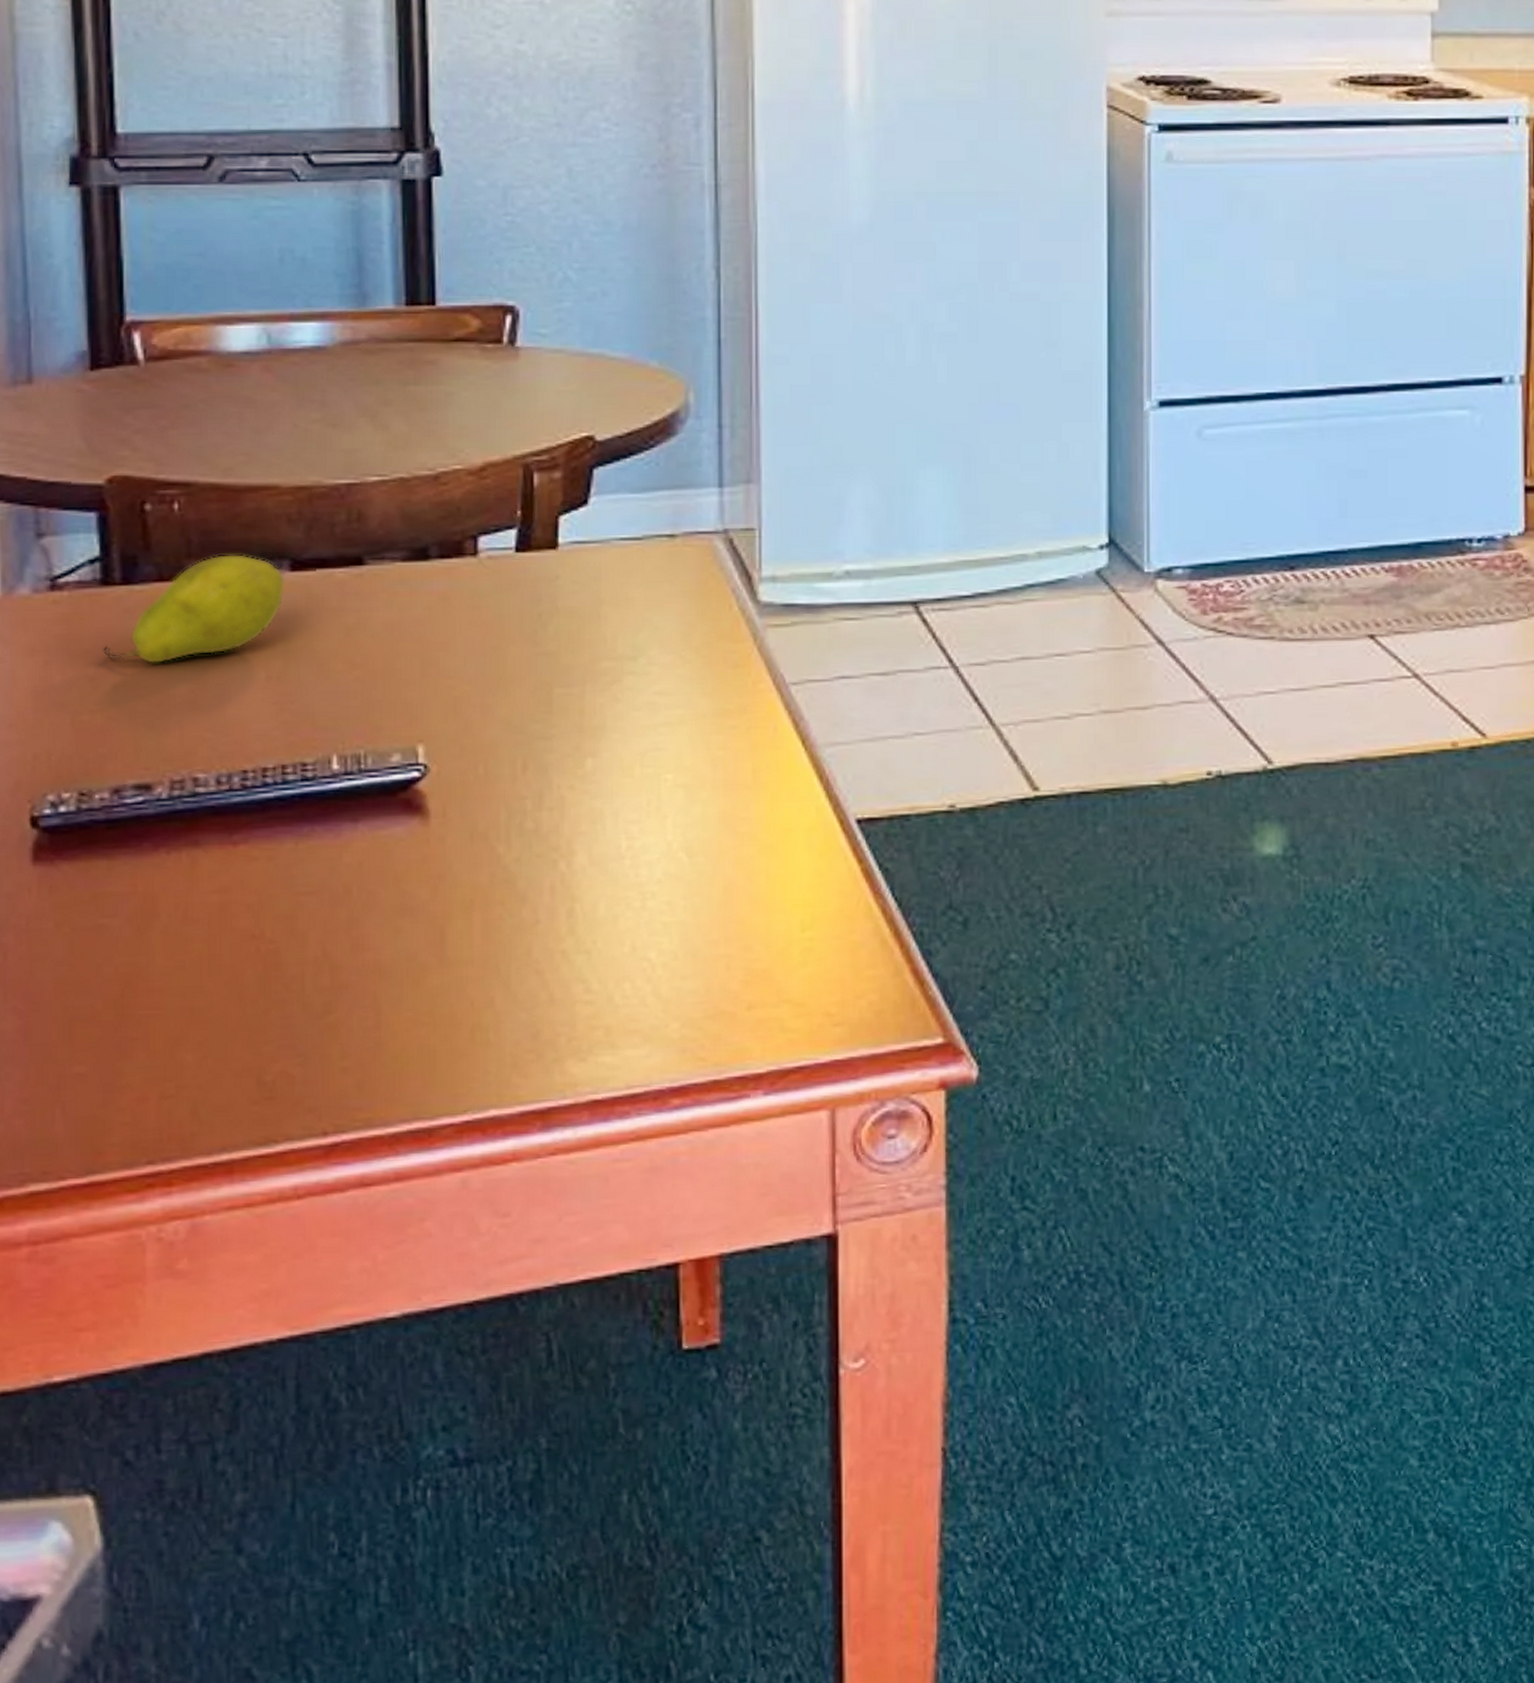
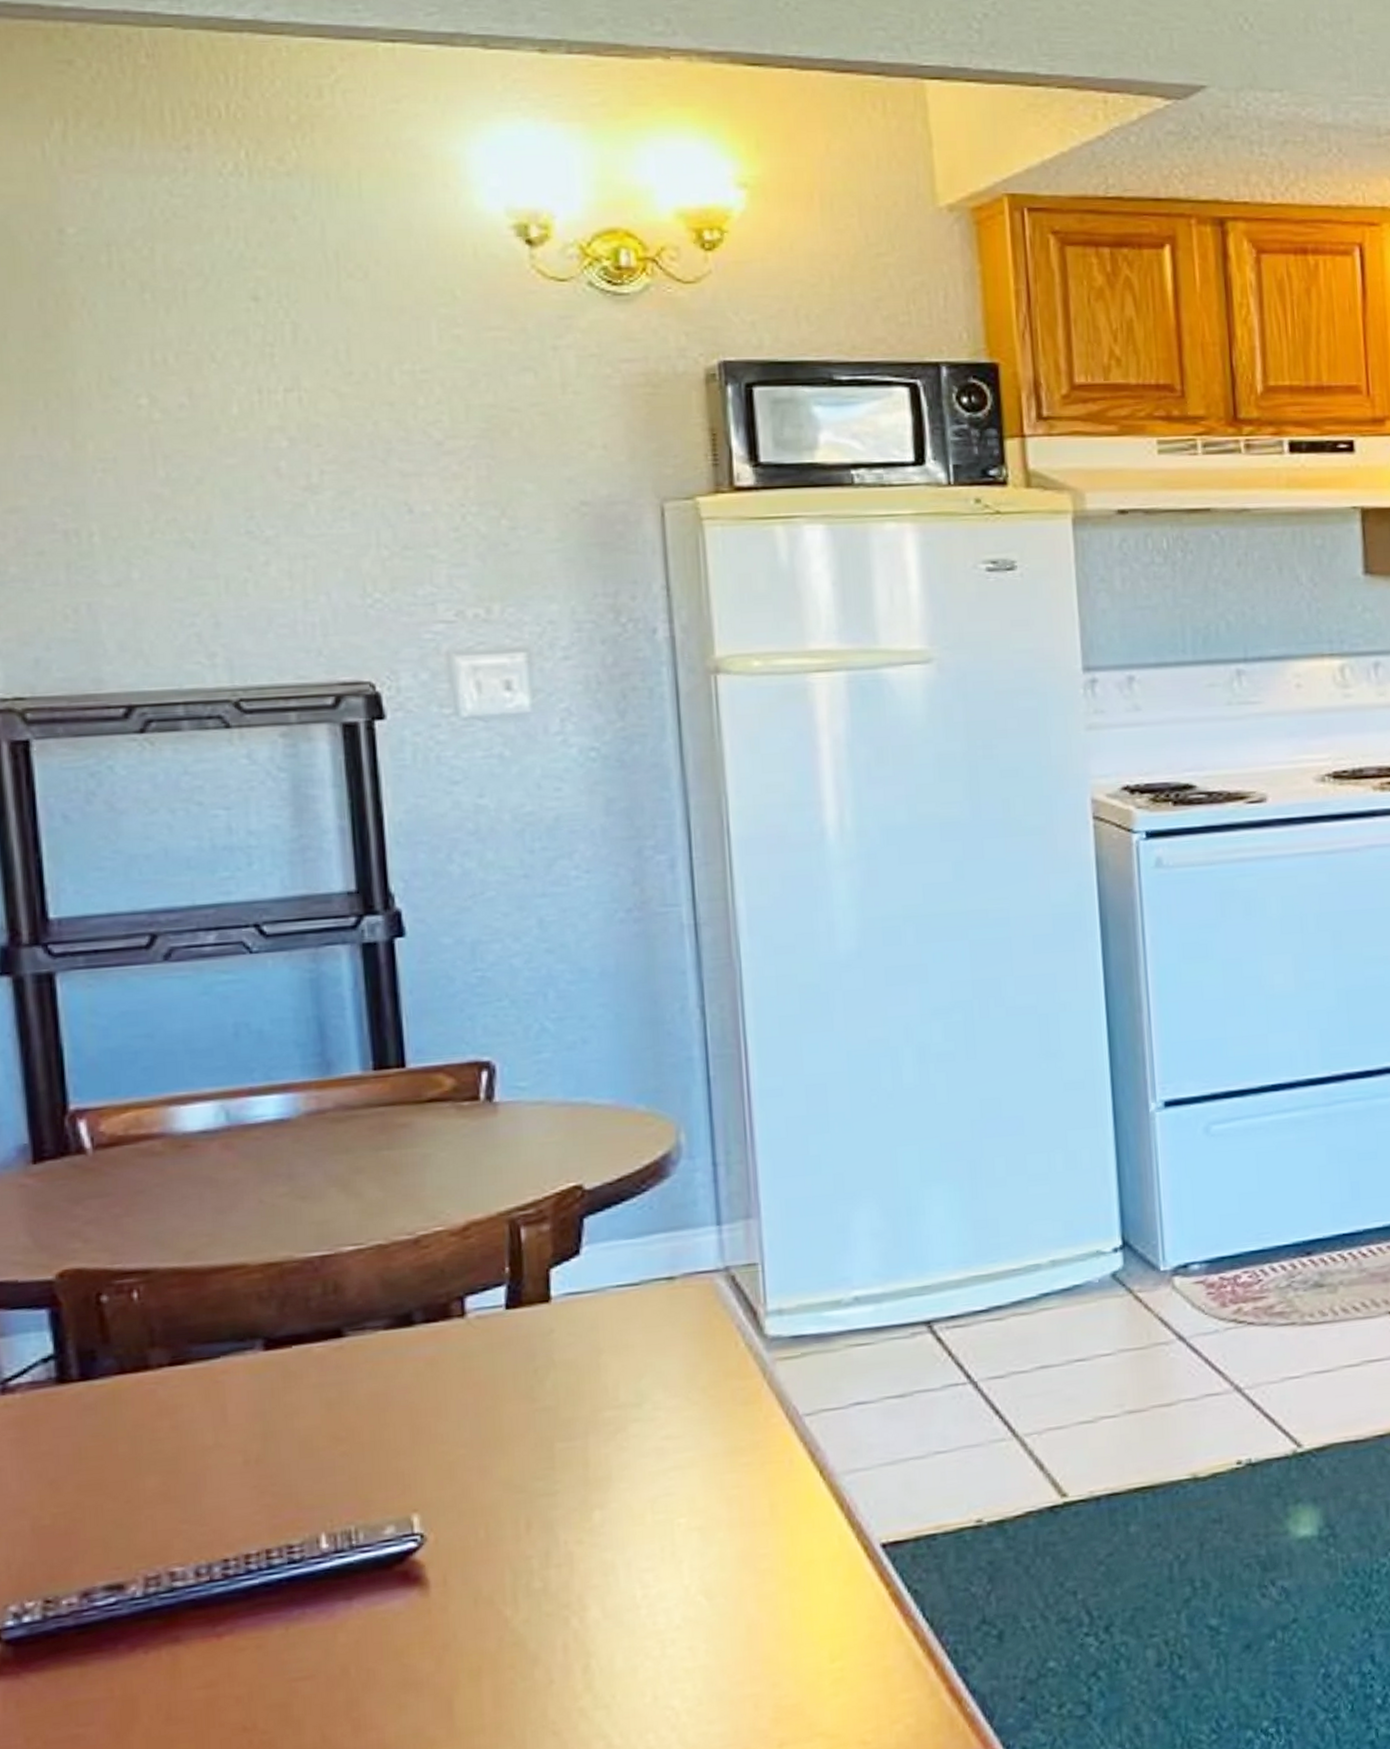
fruit: present [103,553,286,665] -> none [63,1337,260,1460]

